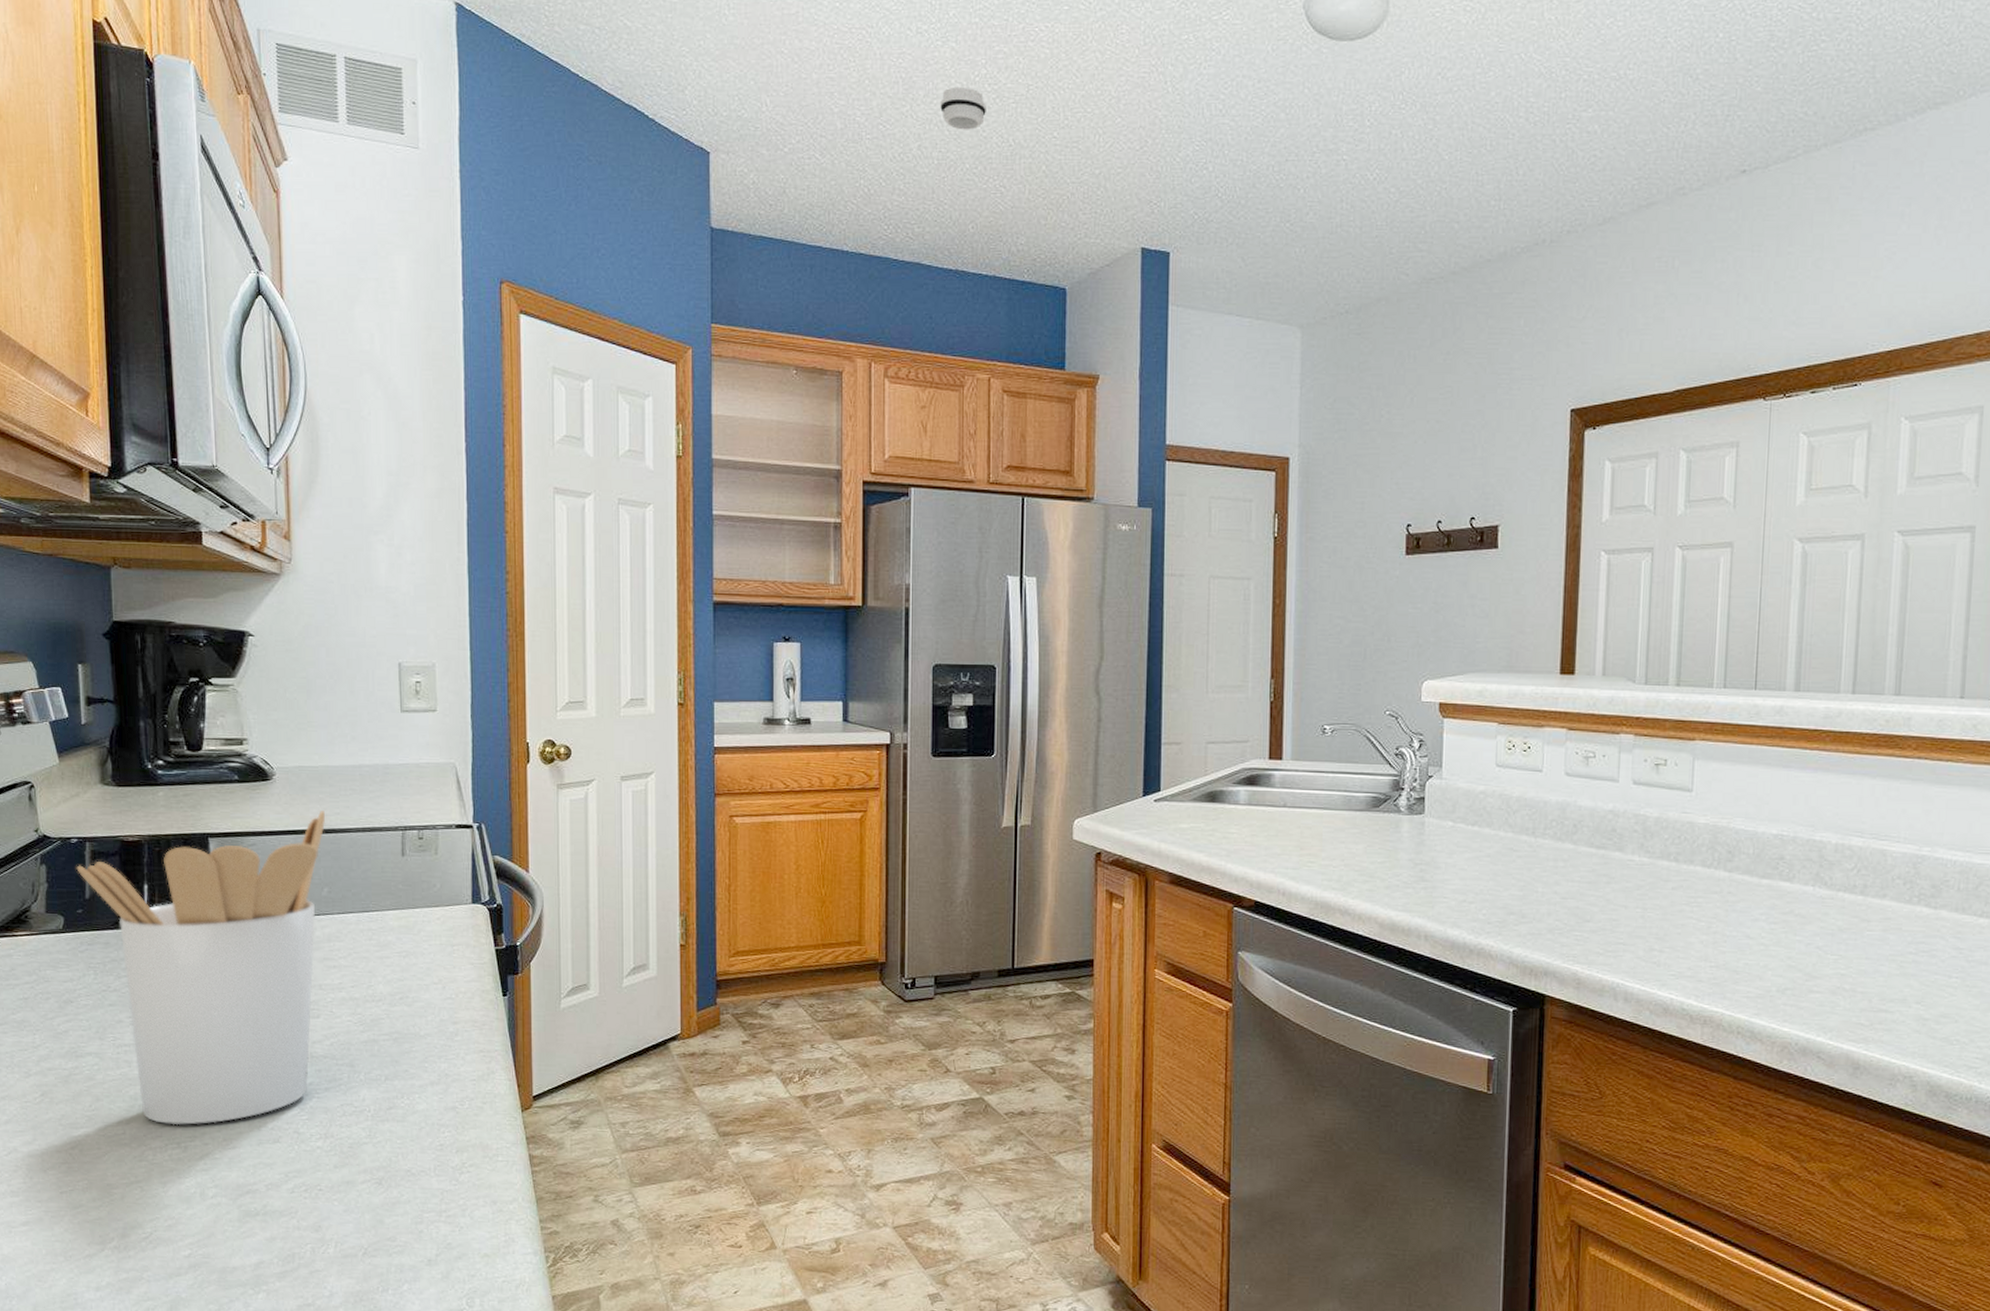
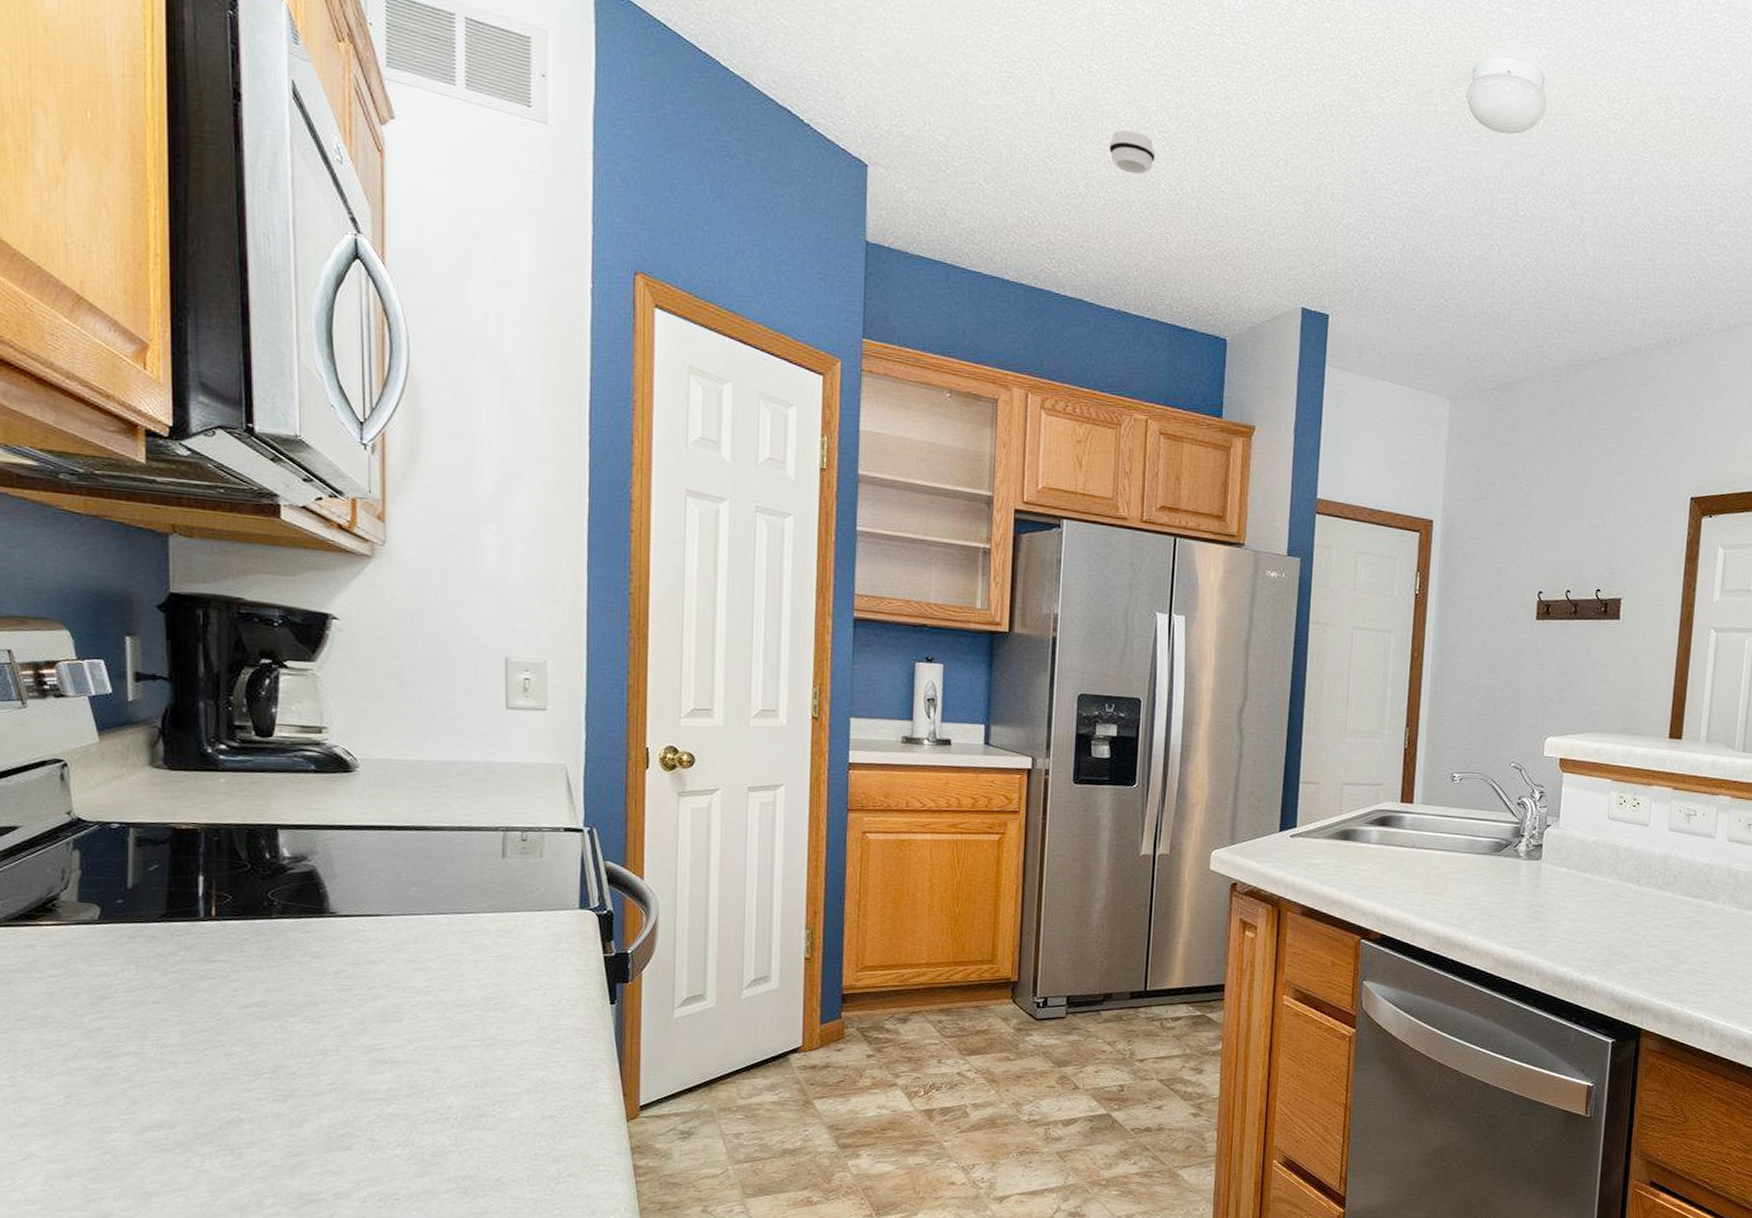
utensil holder: present [76,811,325,1126] -> none [117,807,415,1131]

